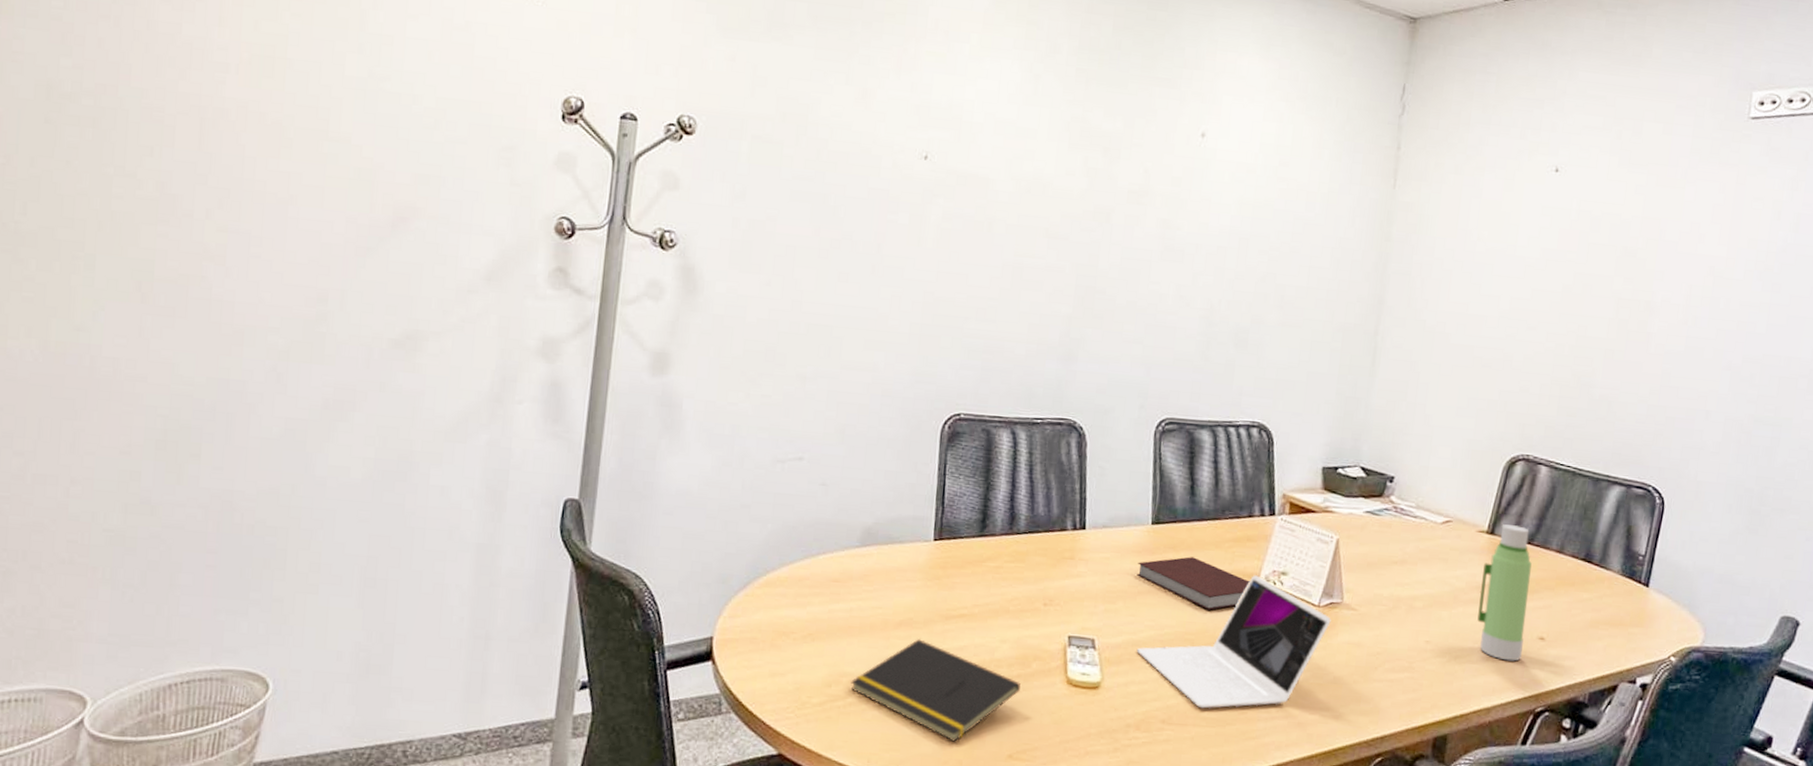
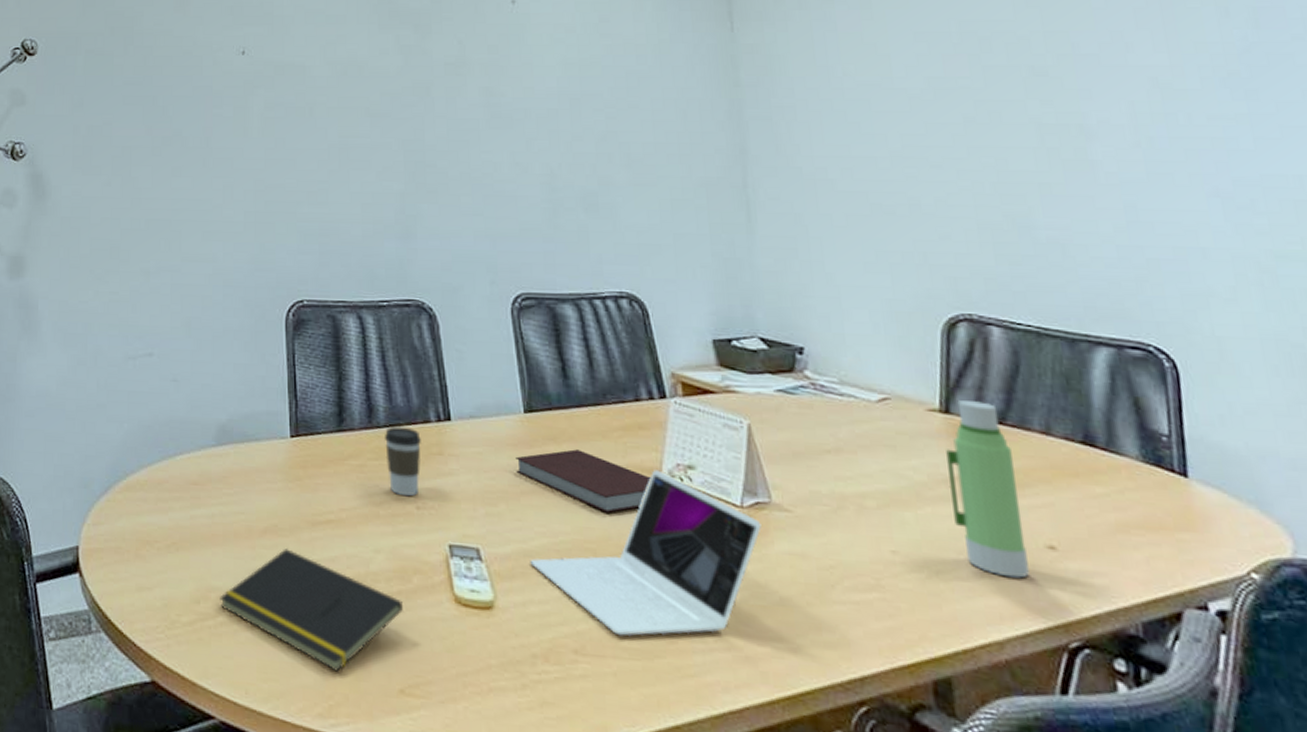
coffee cup: none [1021,533,1056,595] -> present [385,426,421,497]

